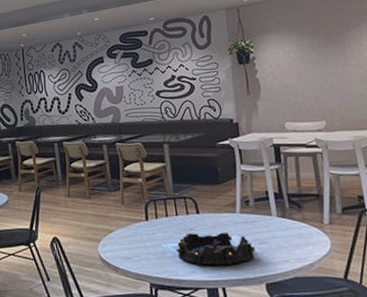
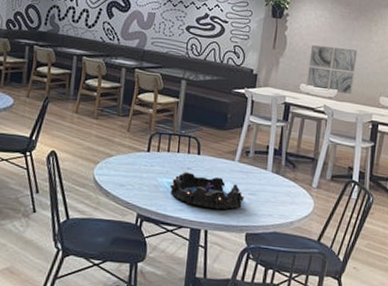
wall art: none [287,77,342,125] -> present [306,45,358,95]

